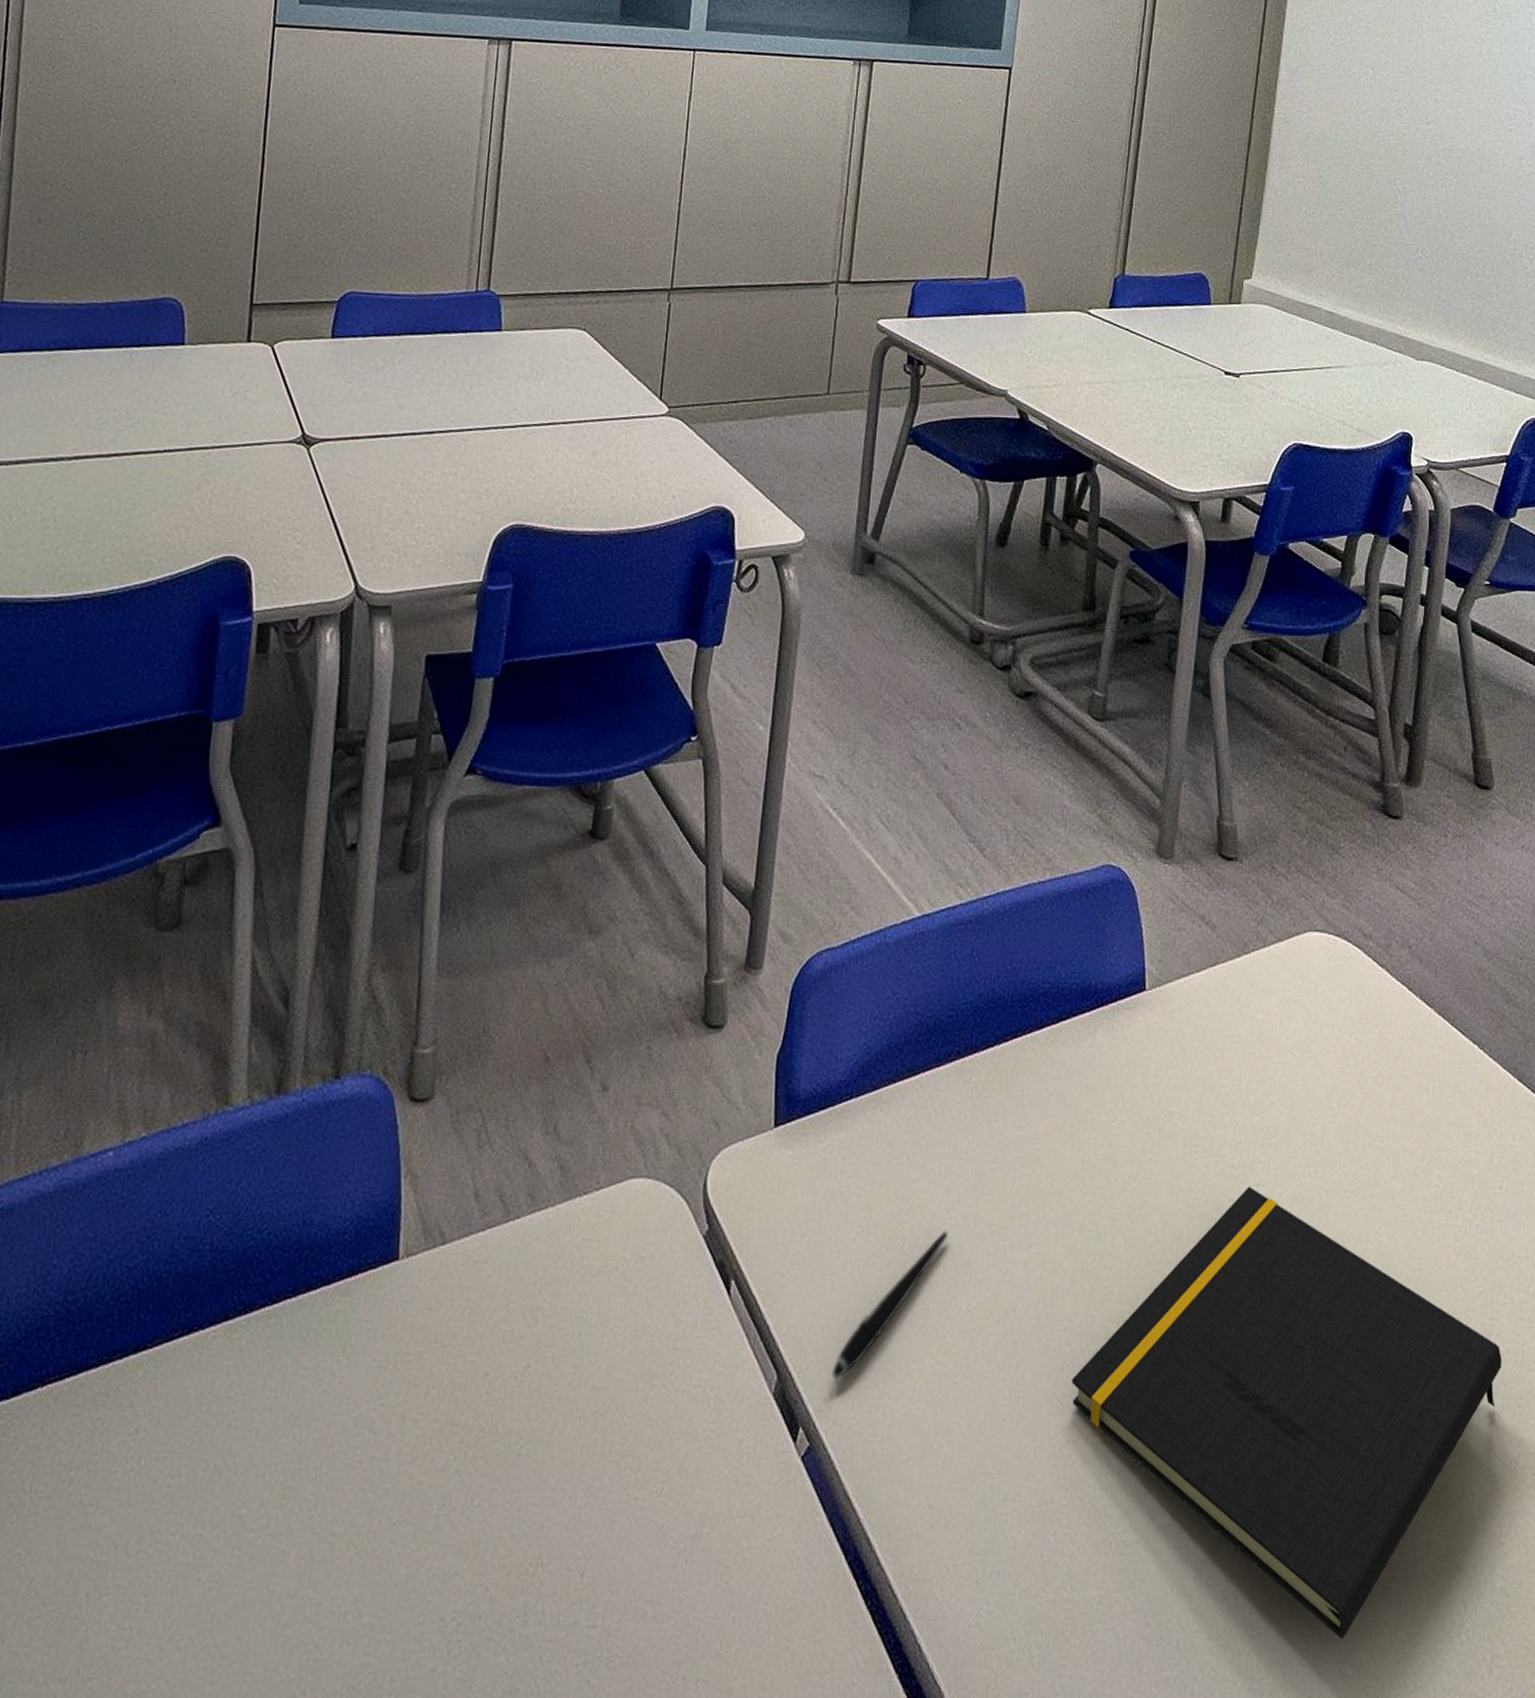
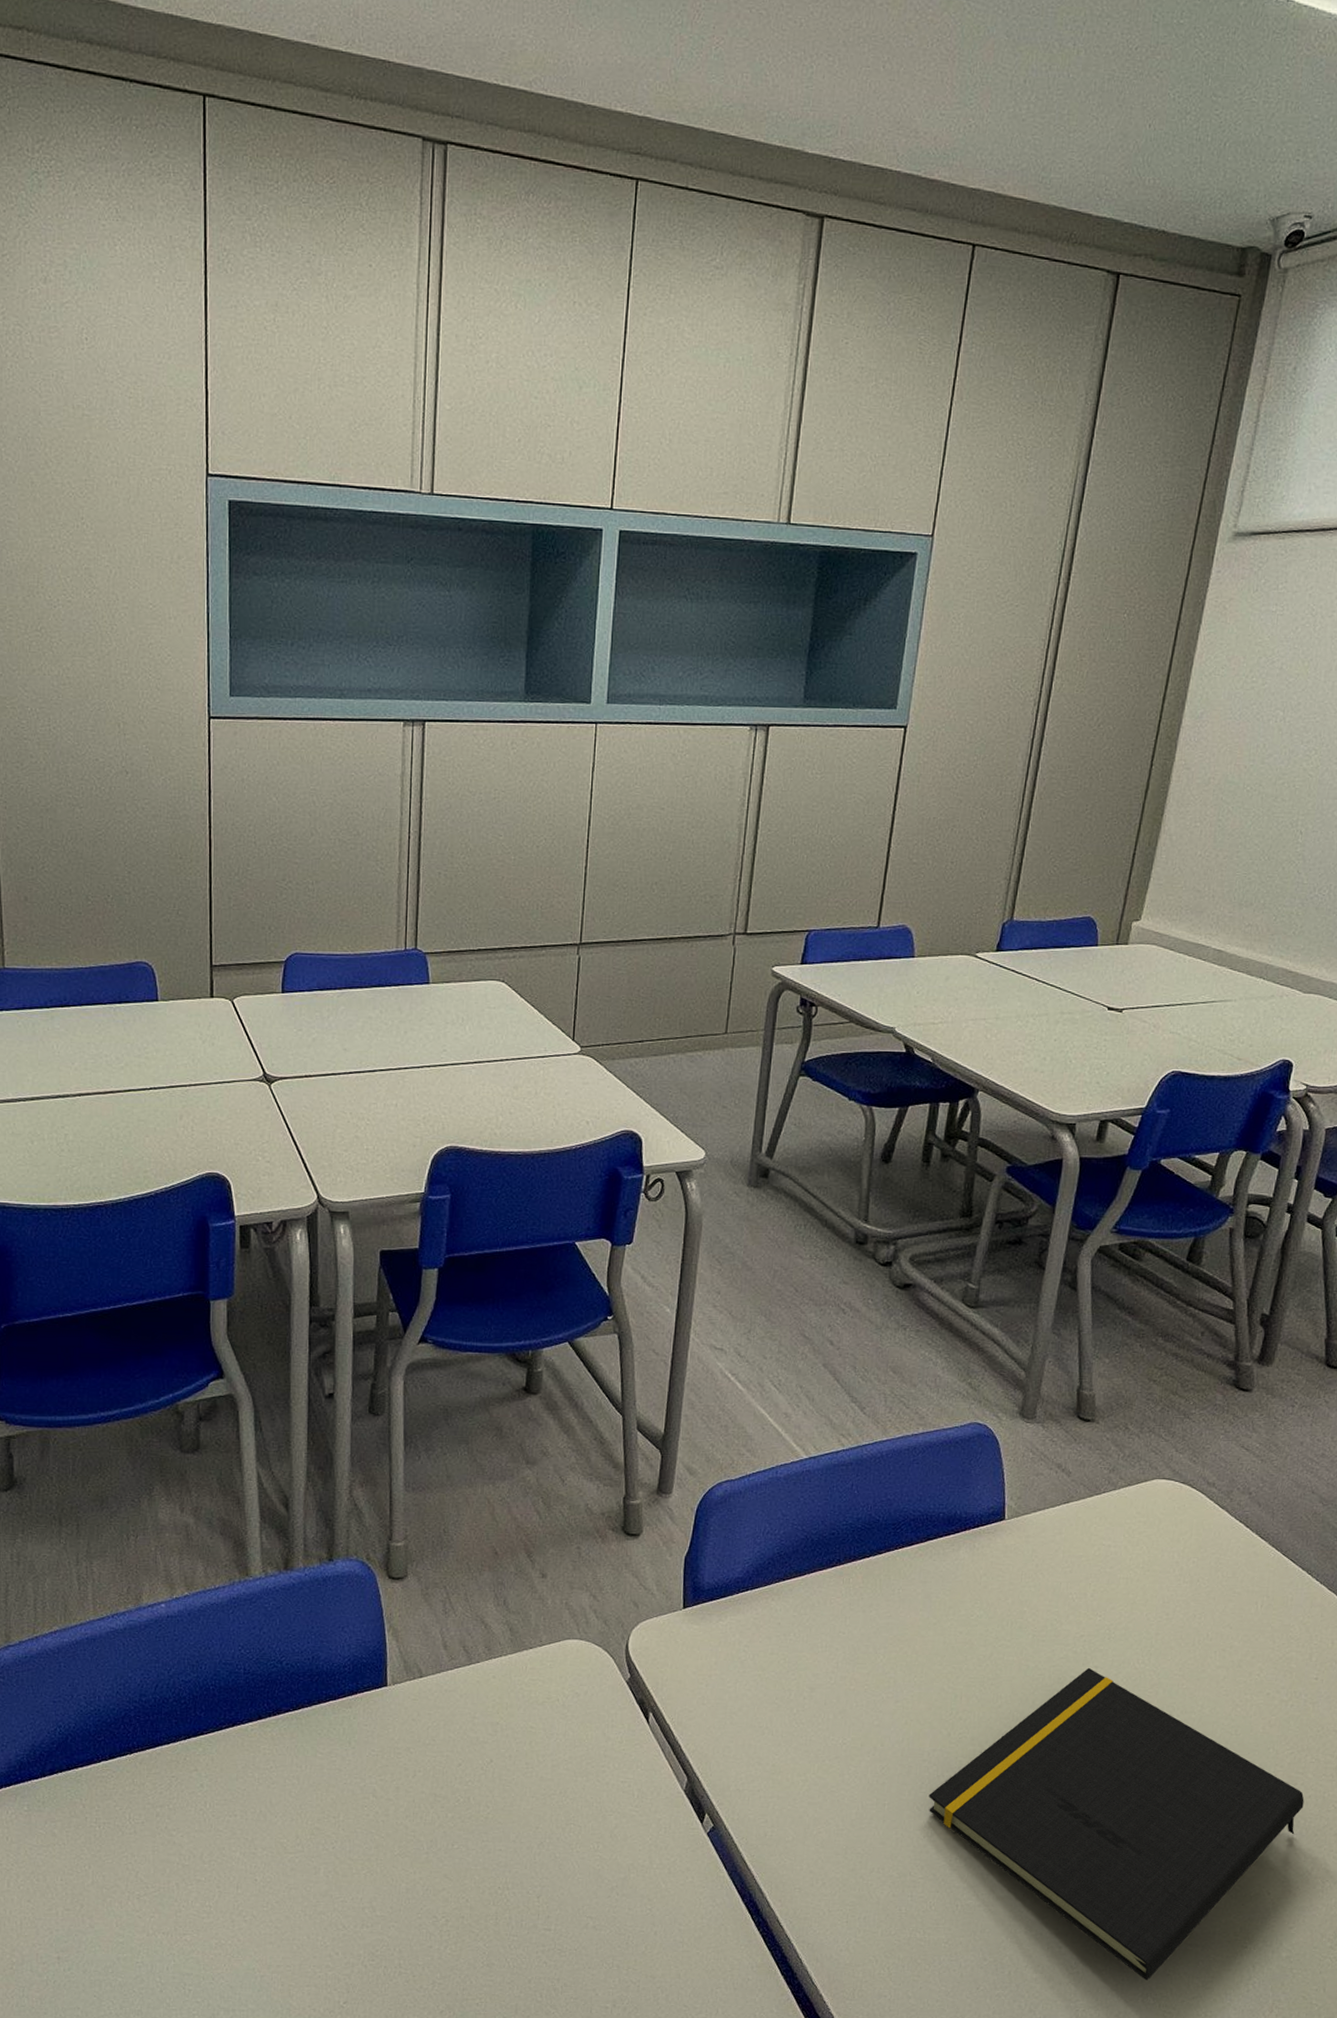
pen: present [831,1230,948,1379] -> none [731,1687,828,1783]

